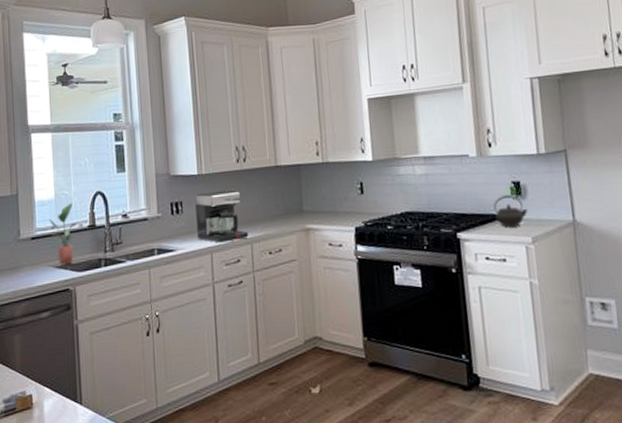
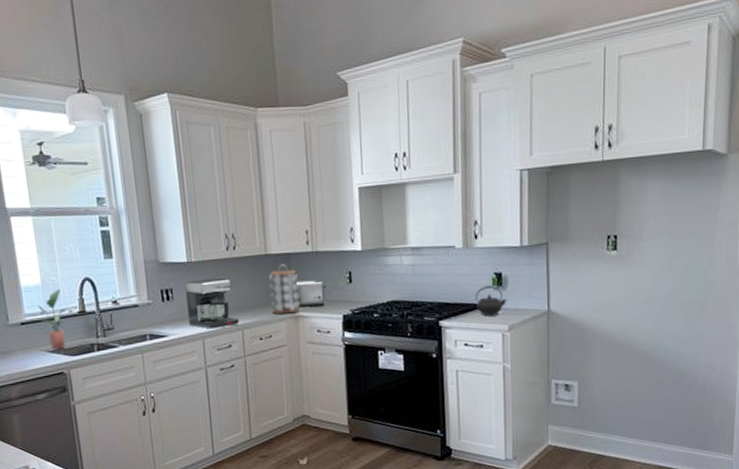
spice rack: none [279,176,311,228] -> present [269,265,300,315]
toaster: none [304,190,337,220] -> present [294,279,326,308]

